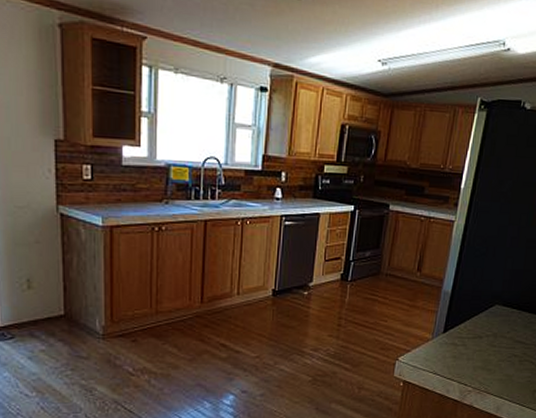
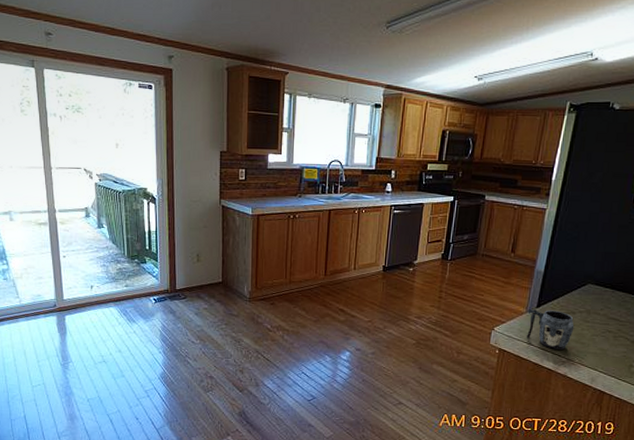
mug: none [432,334,481,378] -> present [526,308,574,350]

